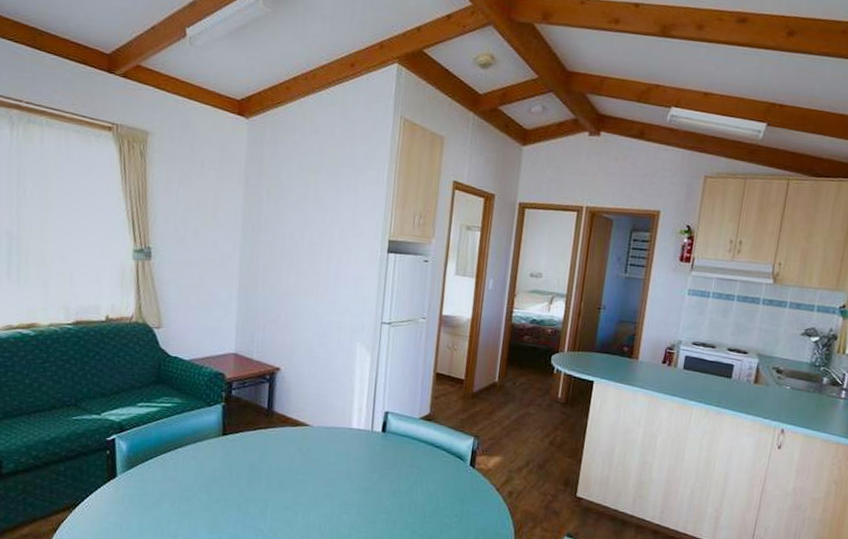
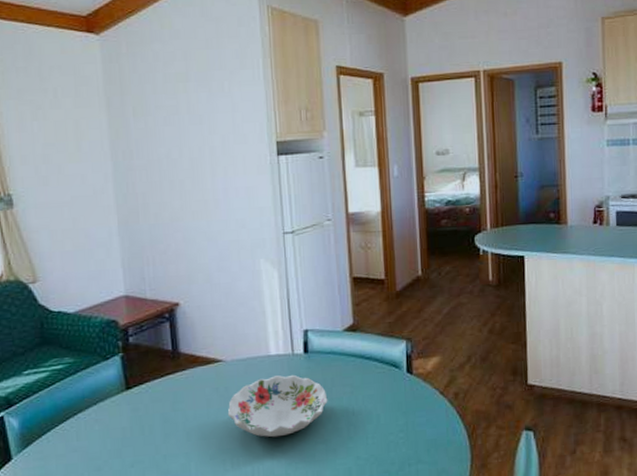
decorative bowl: none [306,447,396,501] -> present [227,374,328,438]

